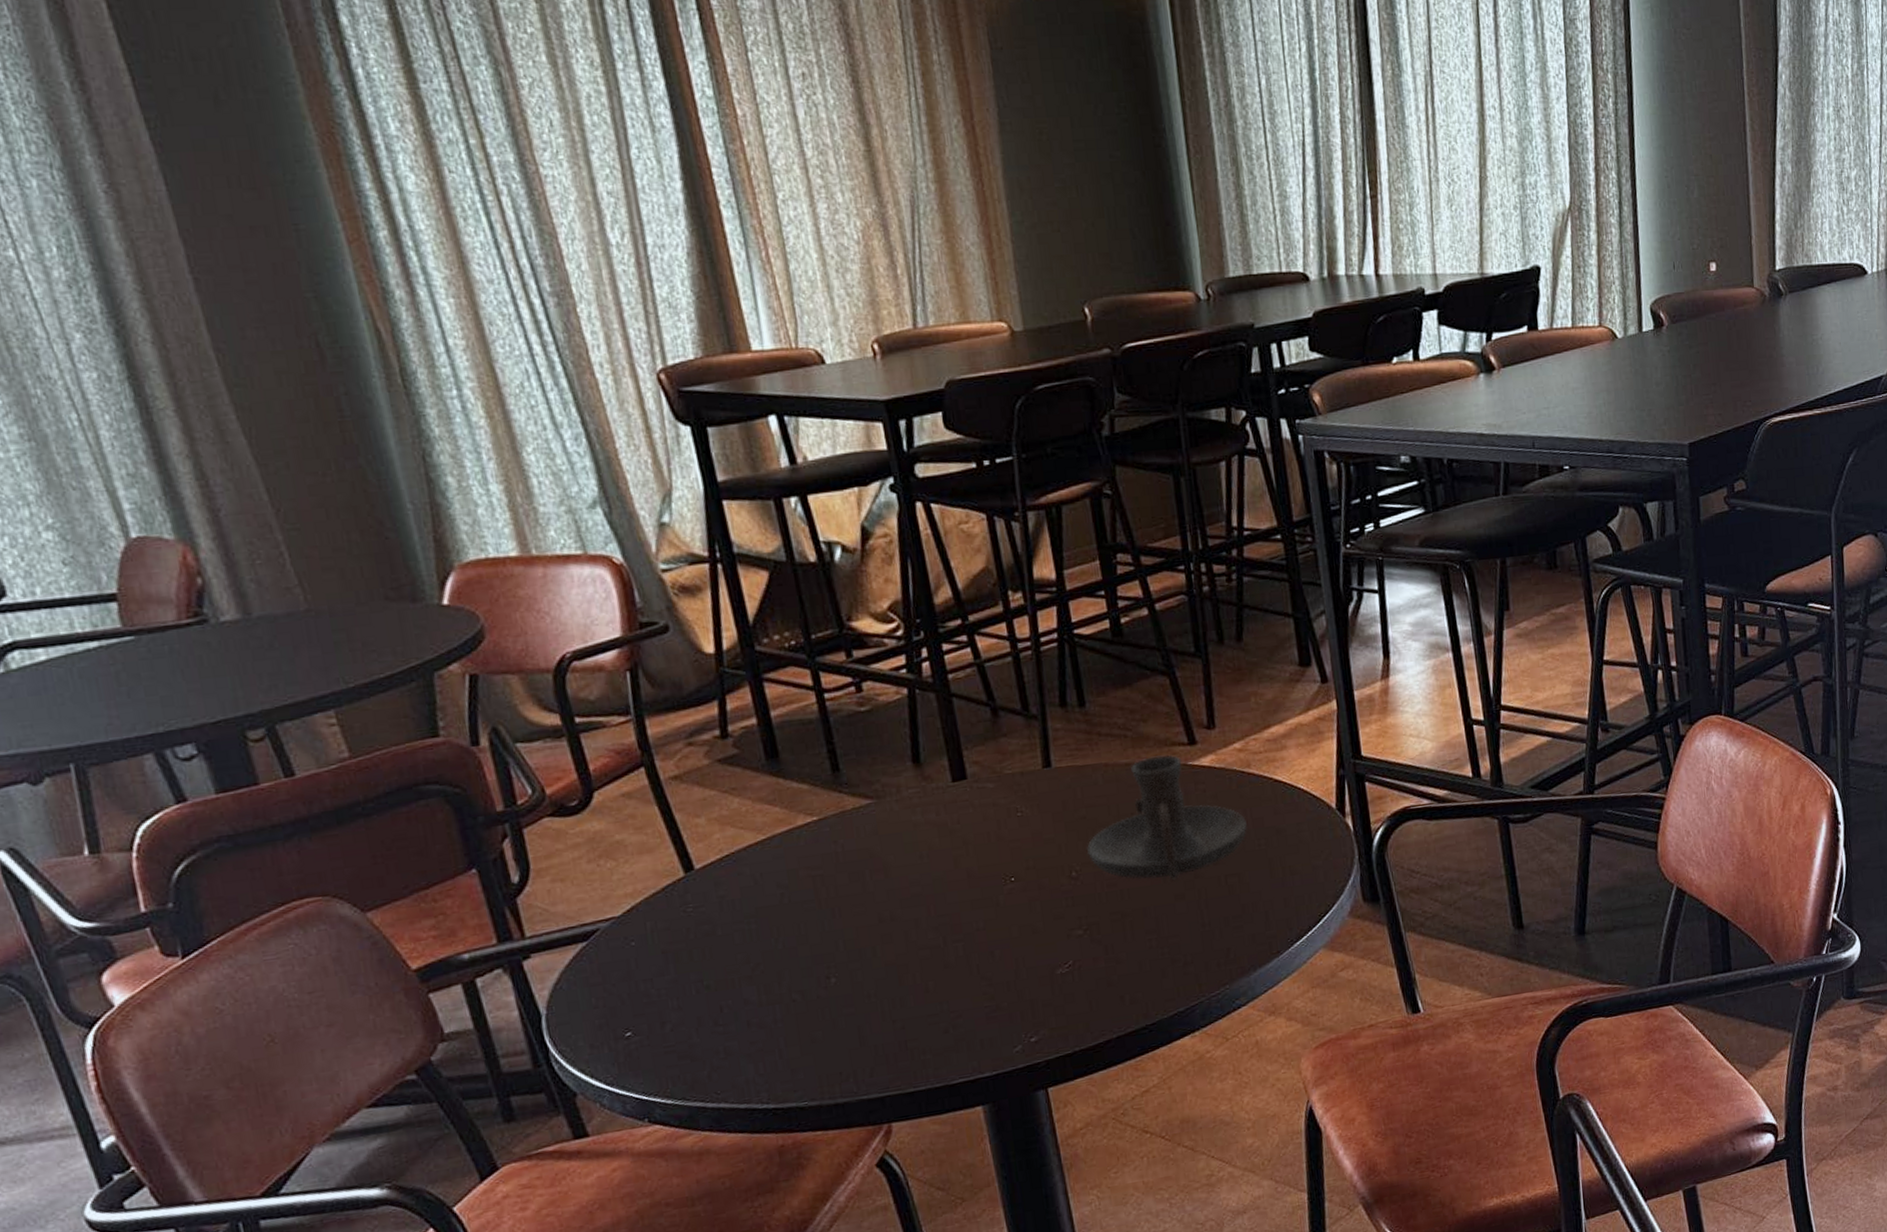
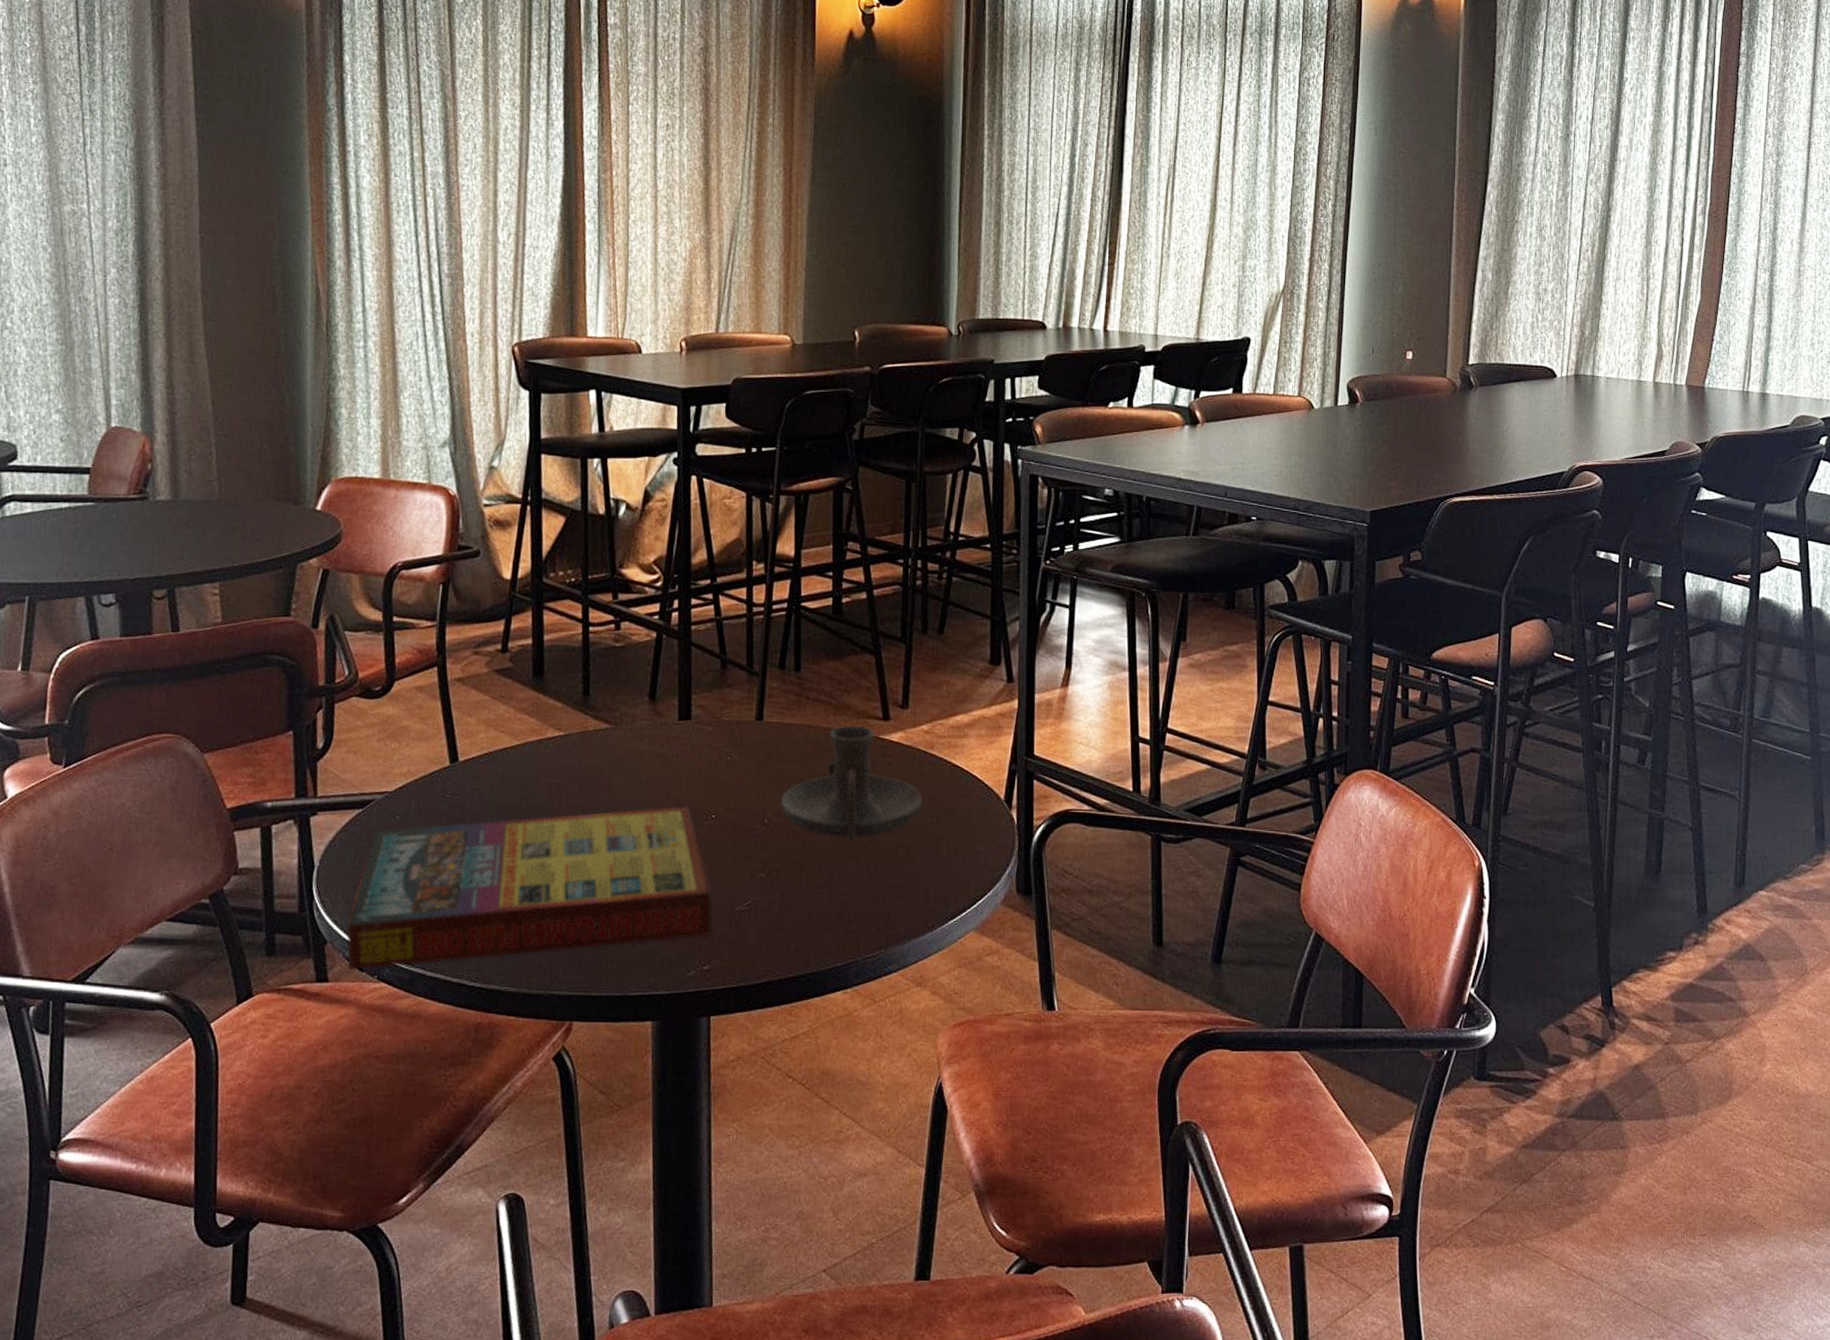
game compilation box: none [597,873,1034,1119] -> present [346,805,713,971]

